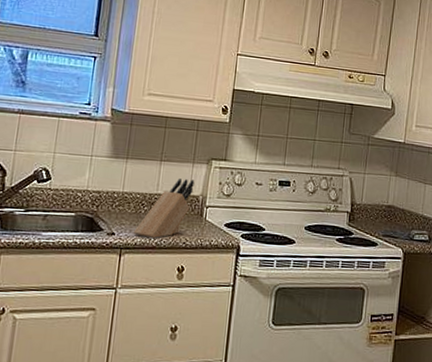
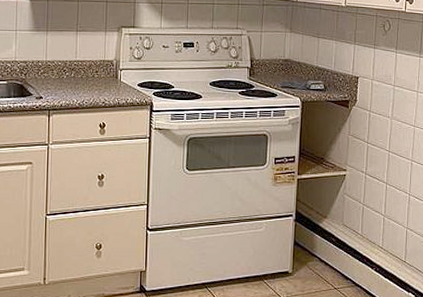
knife block: present [133,179,195,238] -> none [58,46,108,99]

